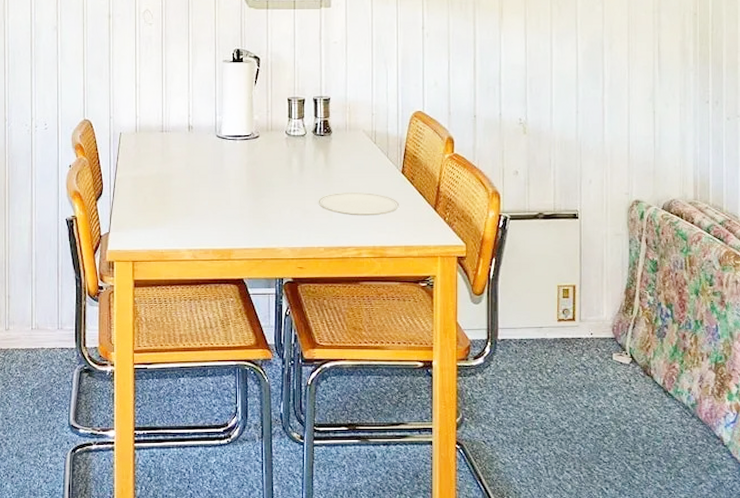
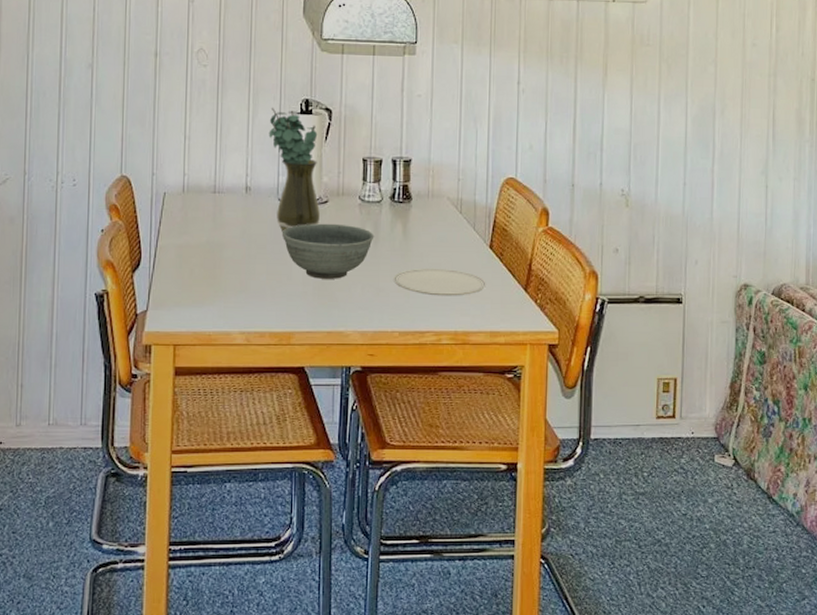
vase: none [206,57,252,164] -> present [268,107,320,233]
bowl: none [220,155,300,203] -> present [281,223,374,279]

